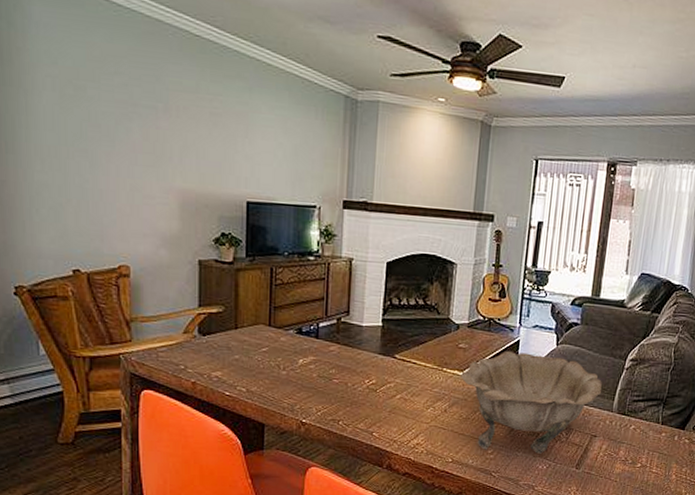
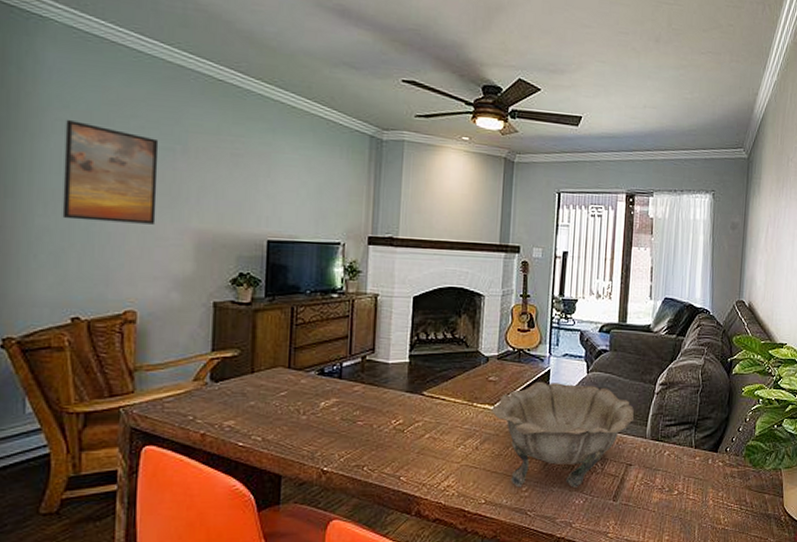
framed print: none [55,77,143,183] -> present [62,120,159,225]

